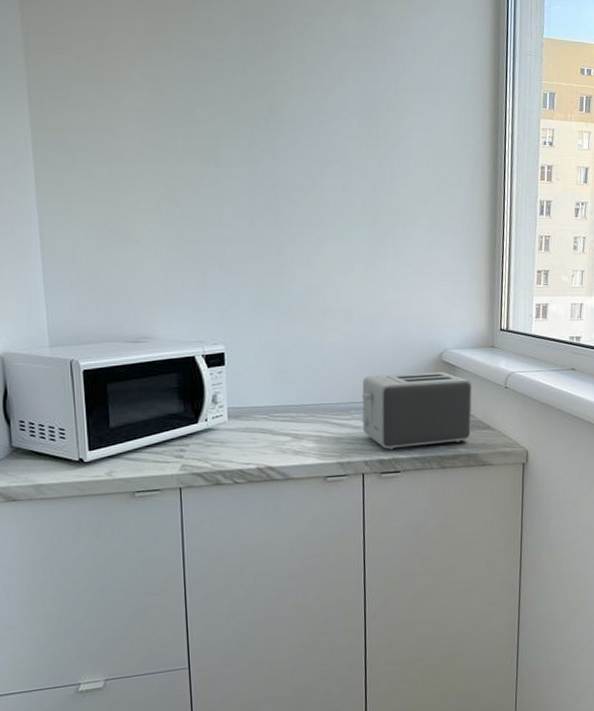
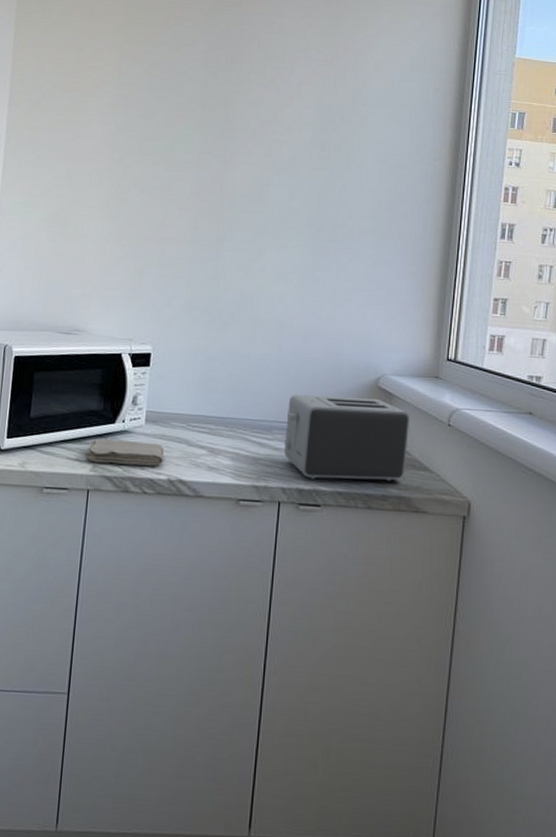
washcloth: none [172,436,251,462] -> present [85,438,164,466]

